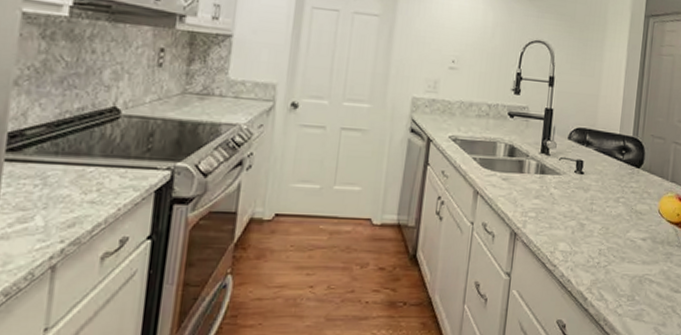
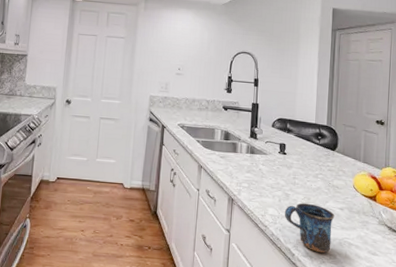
mug: none [577,234,636,294] -> present [284,203,335,253]

